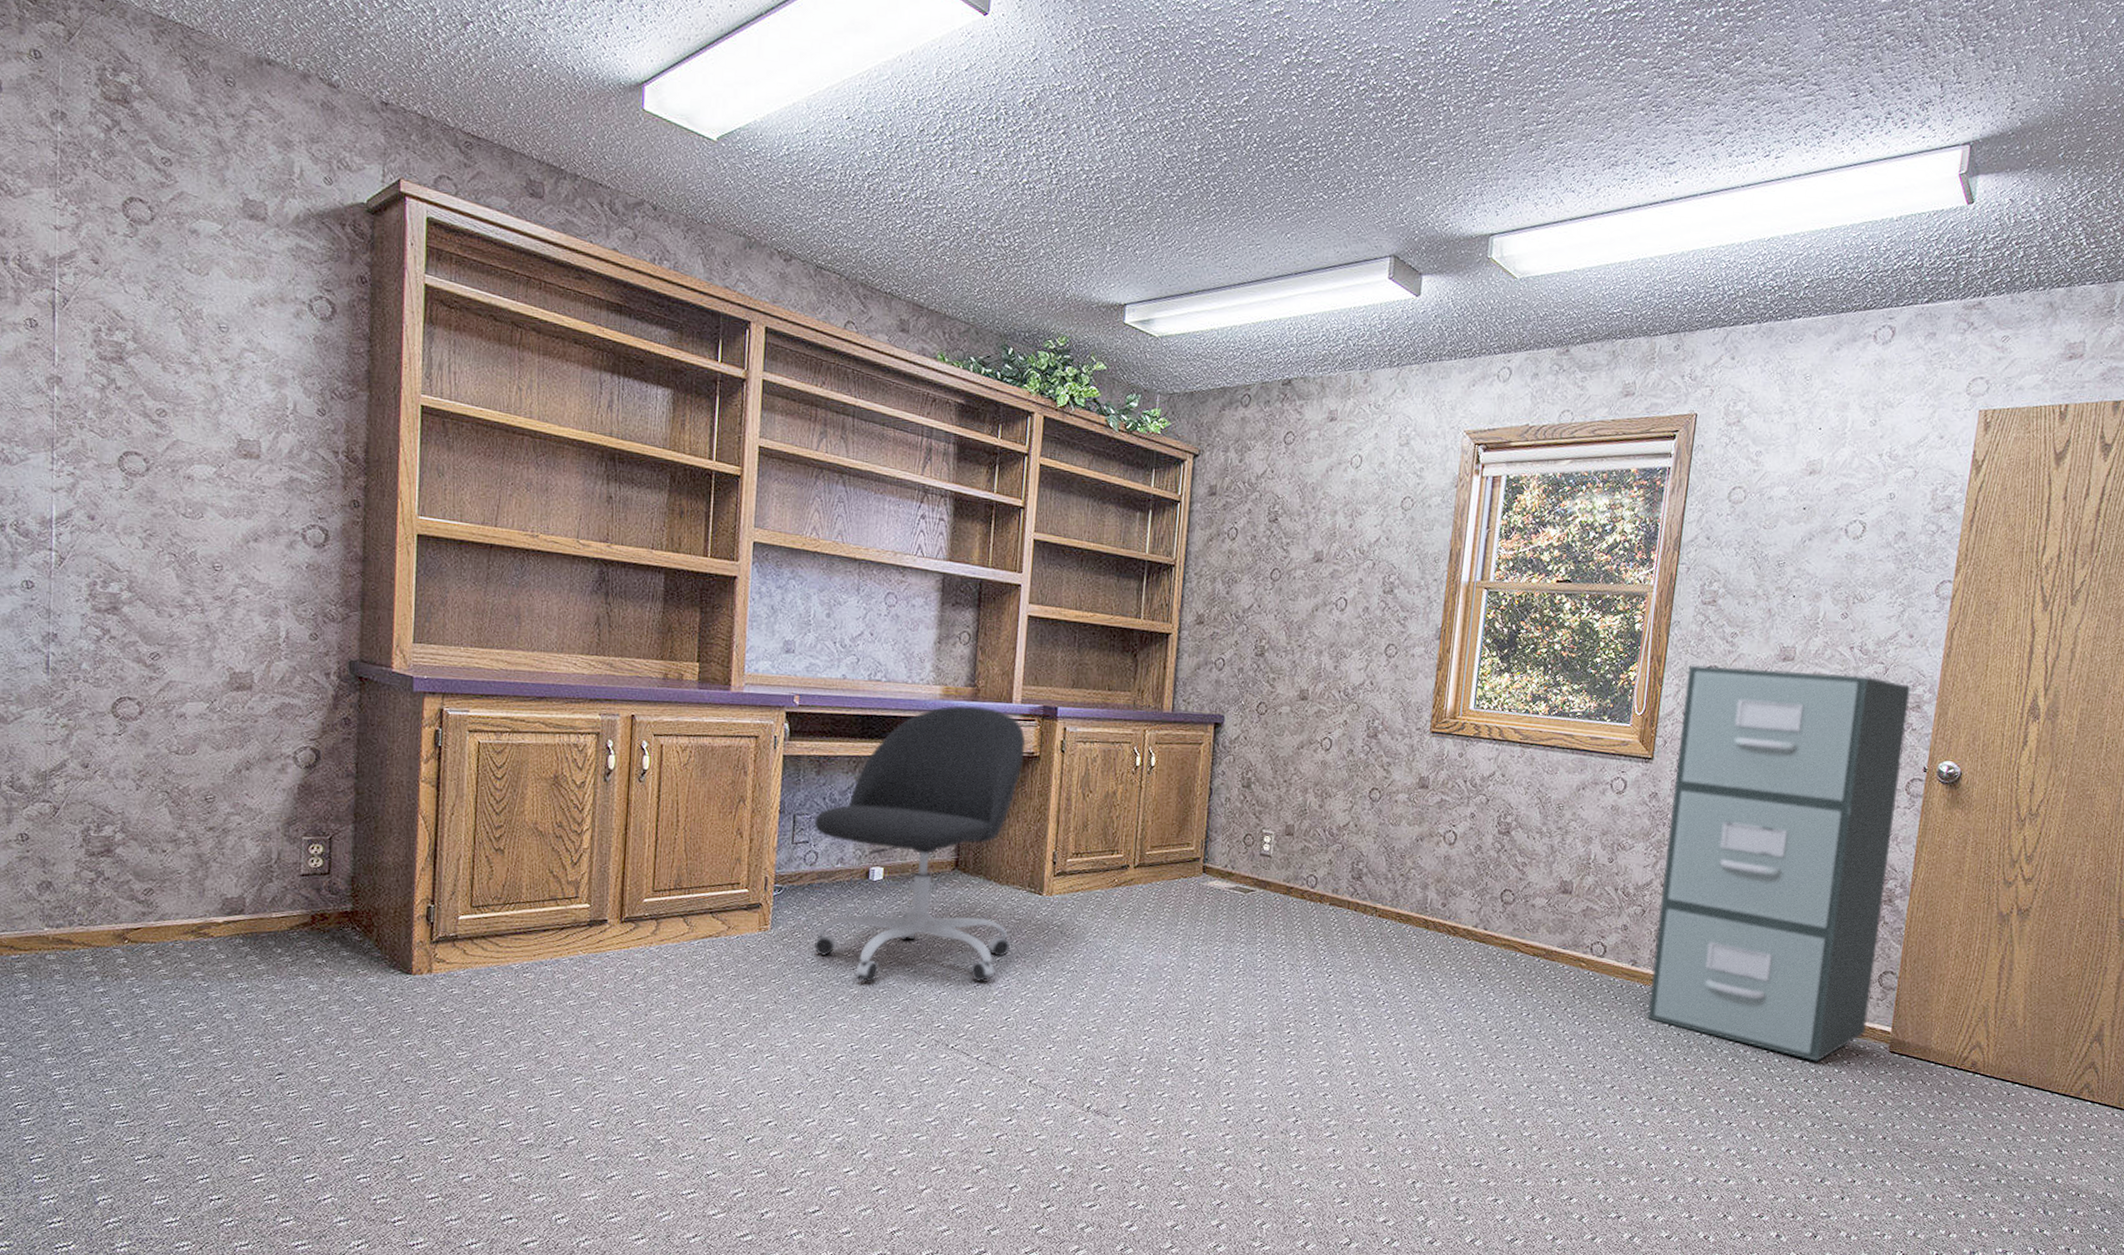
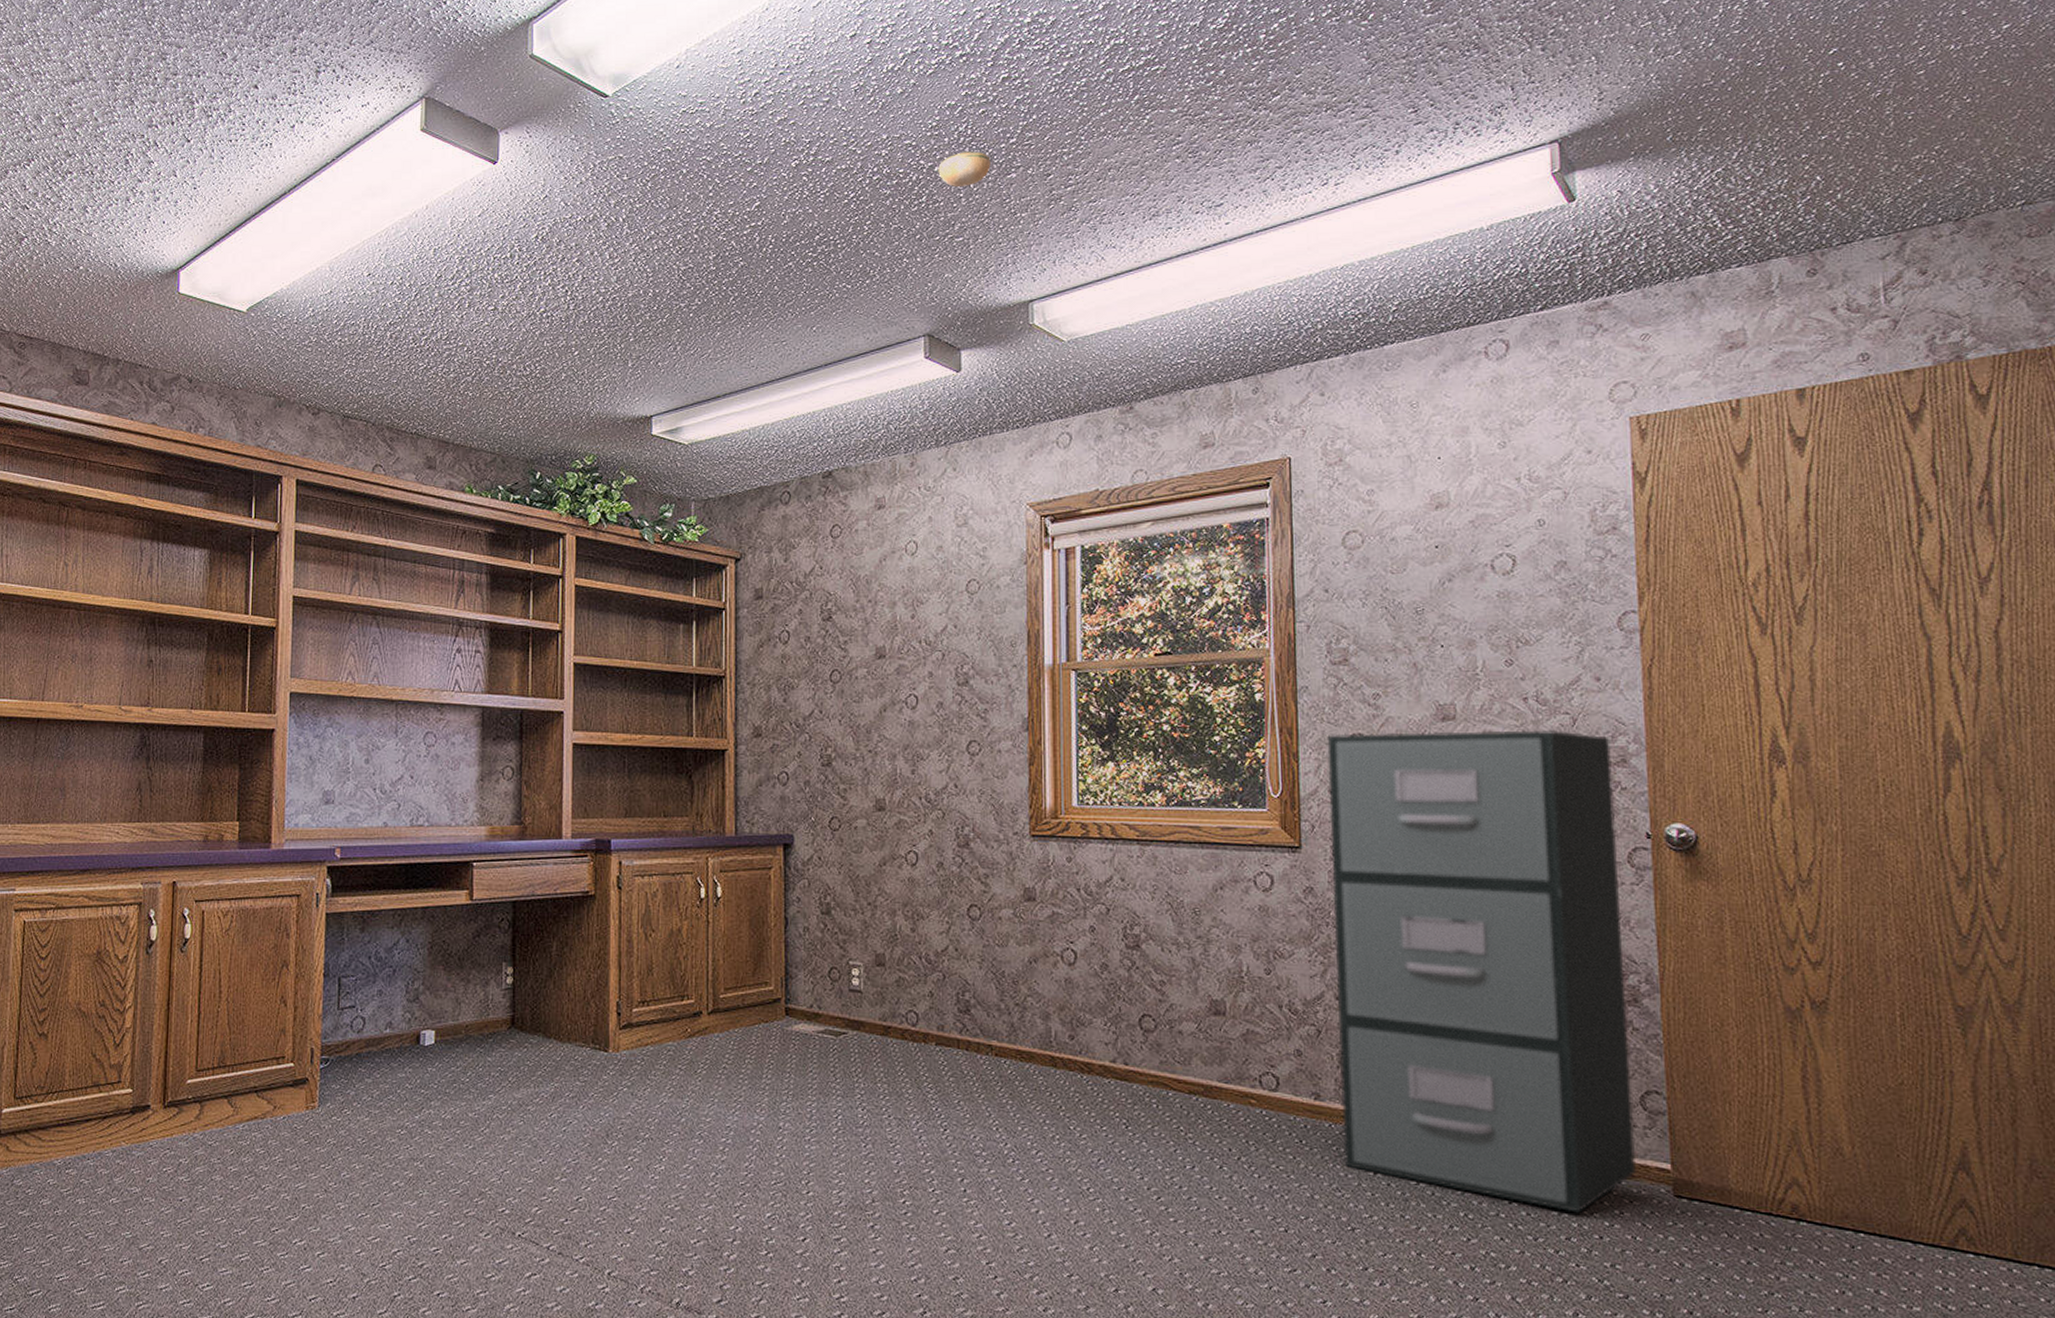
office chair: present [813,705,1026,983] -> none [361,844,579,1161]
smoke detector: none [1421,73,1472,110] -> present [938,151,991,188]

